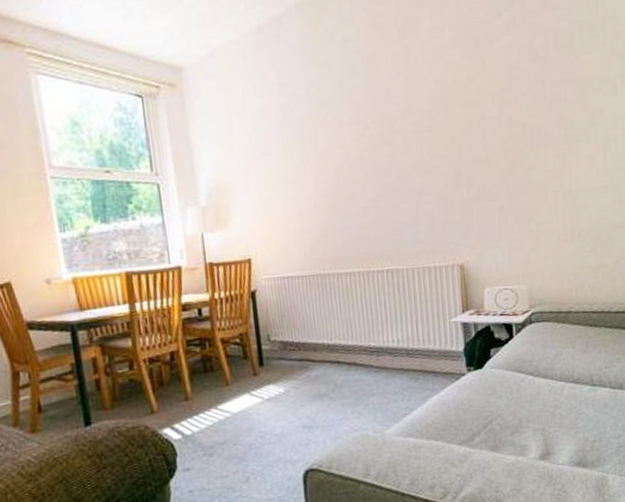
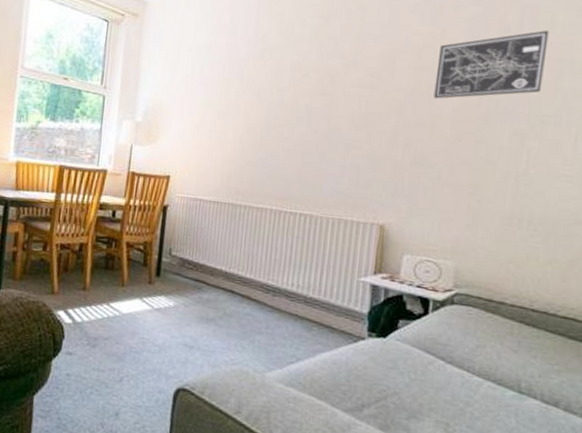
wall art: none [482,52,572,133] -> present [434,30,549,99]

